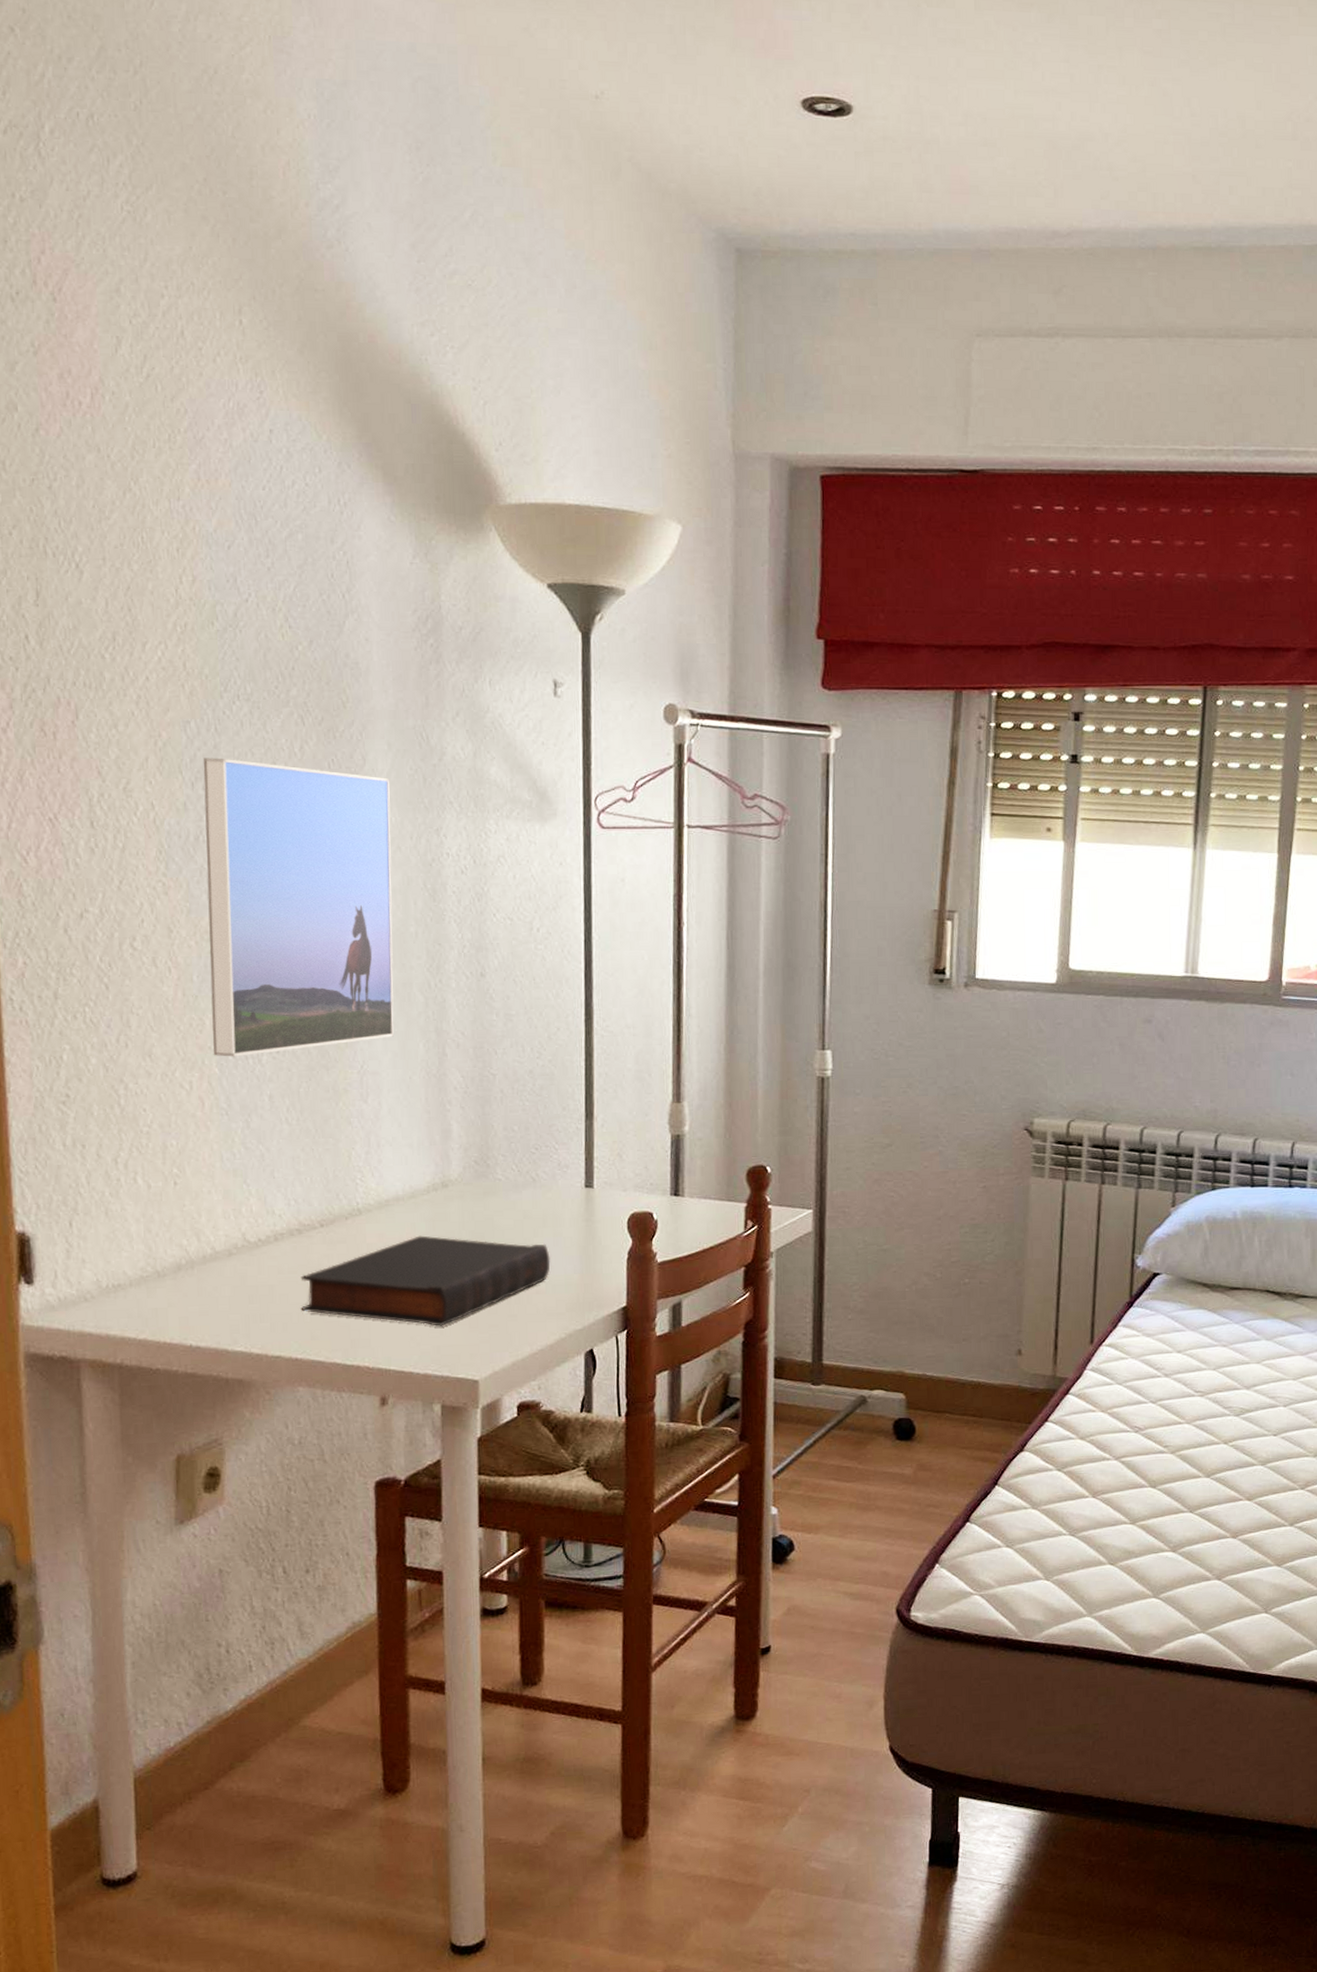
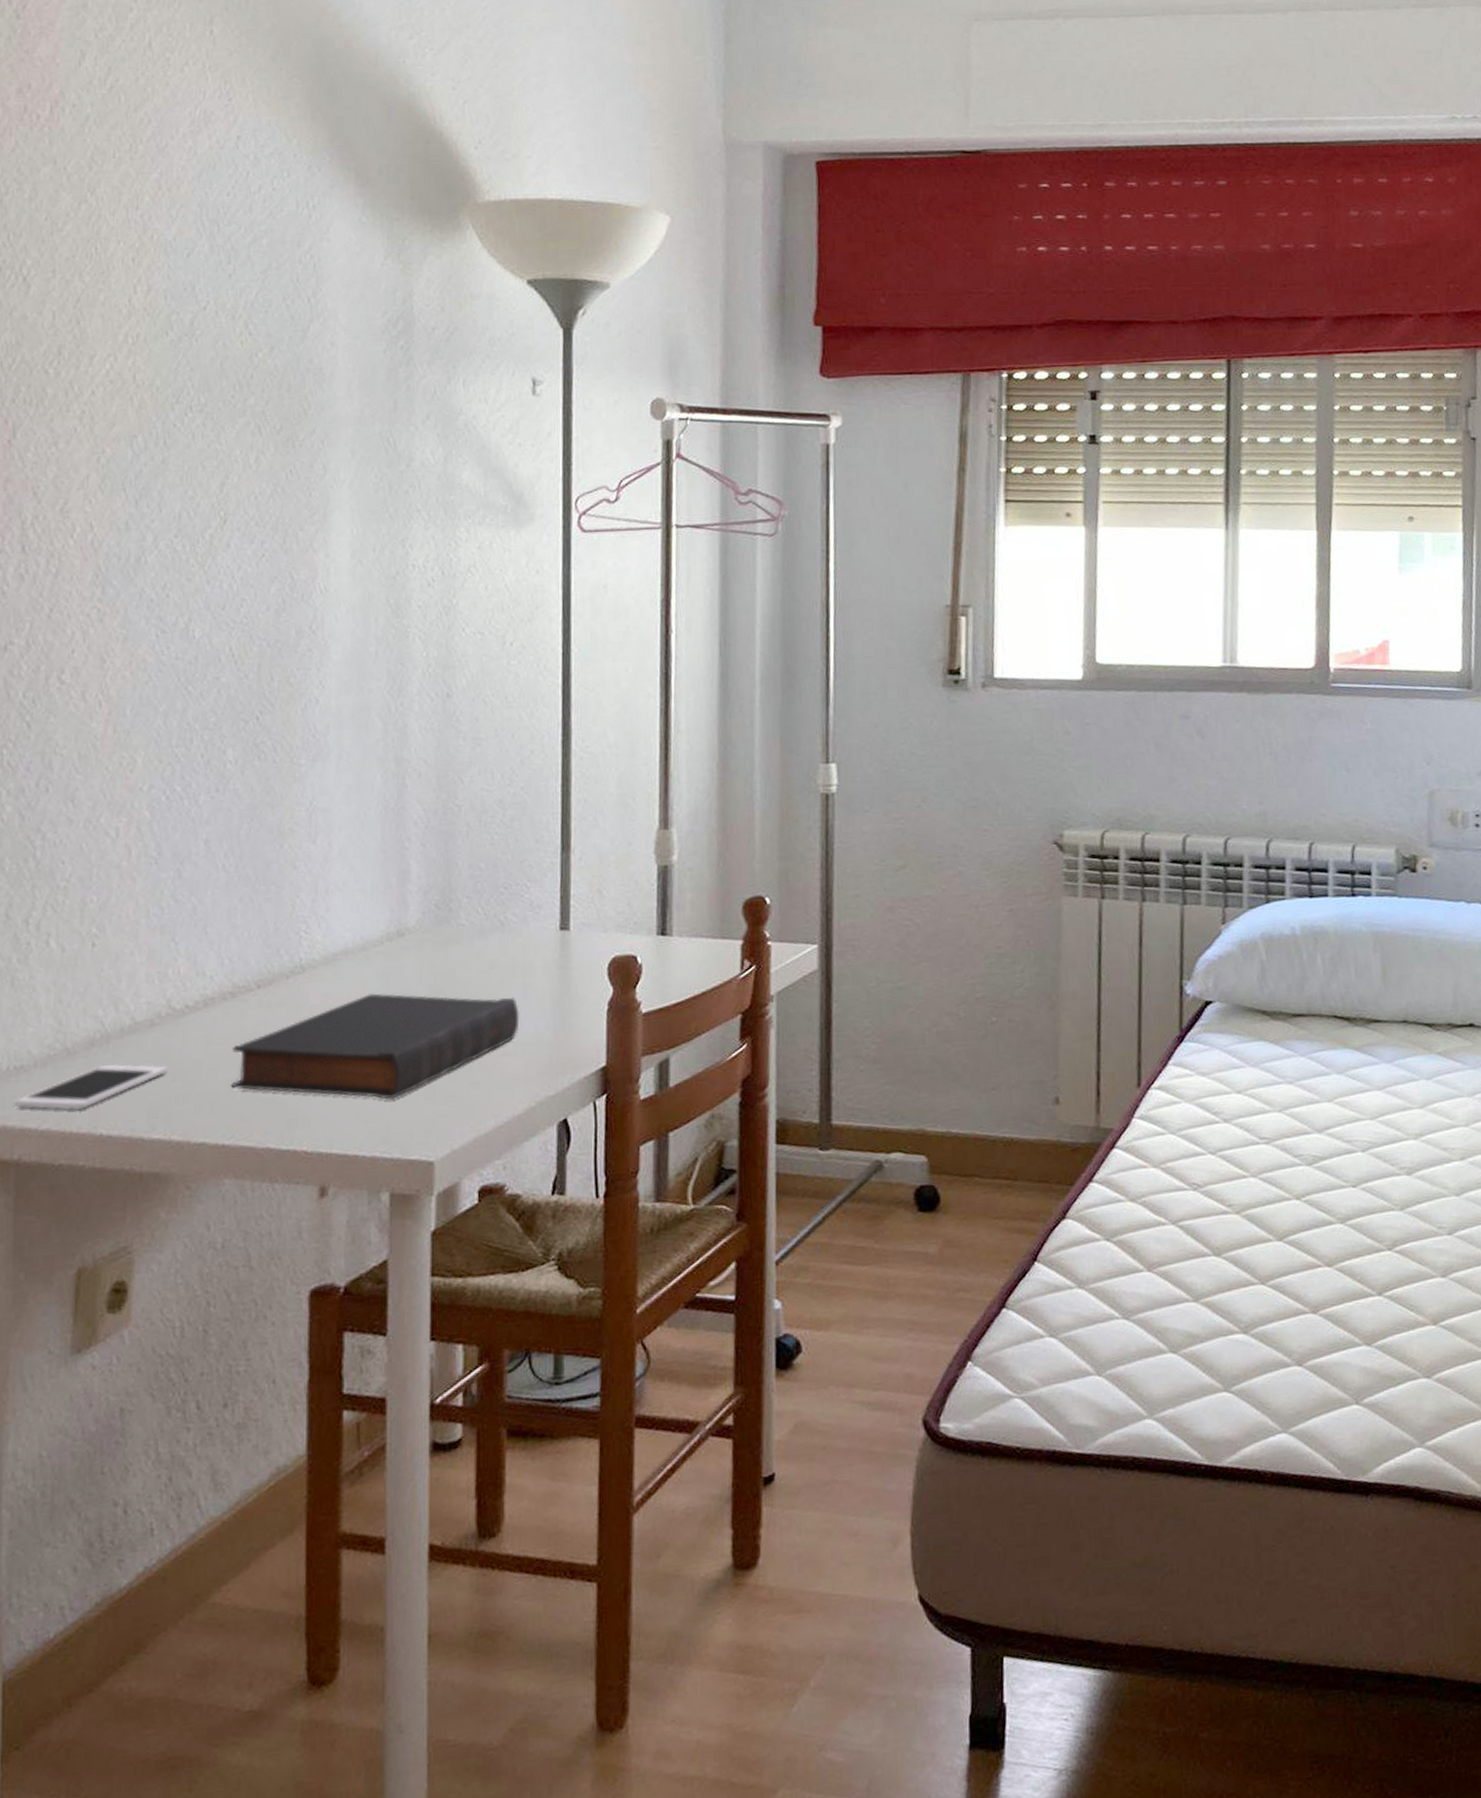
cell phone: none [114,1286,246,1324] -> present [14,1064,168,1111]
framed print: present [203,758,394,1057] -> none [144,473,353,799]

